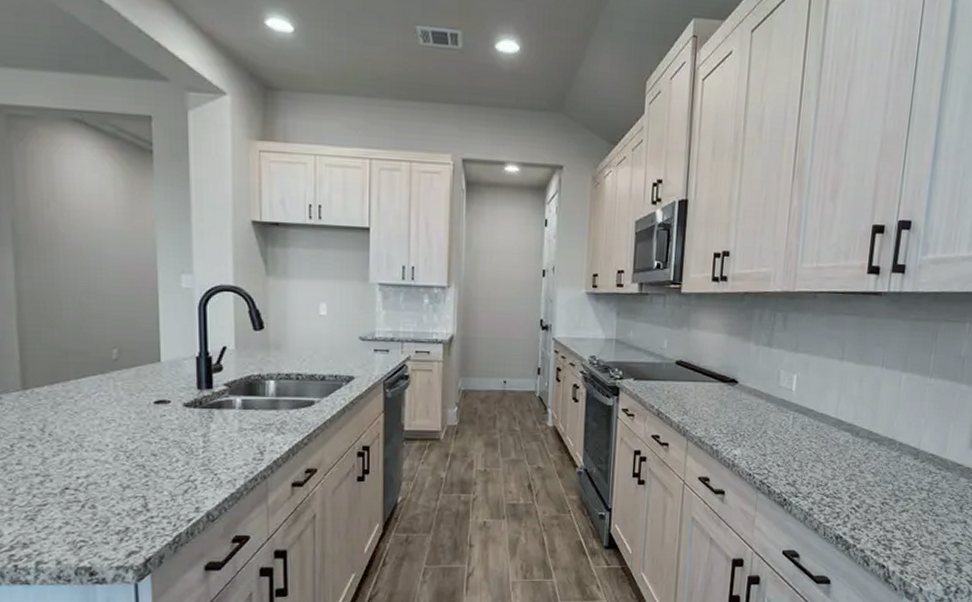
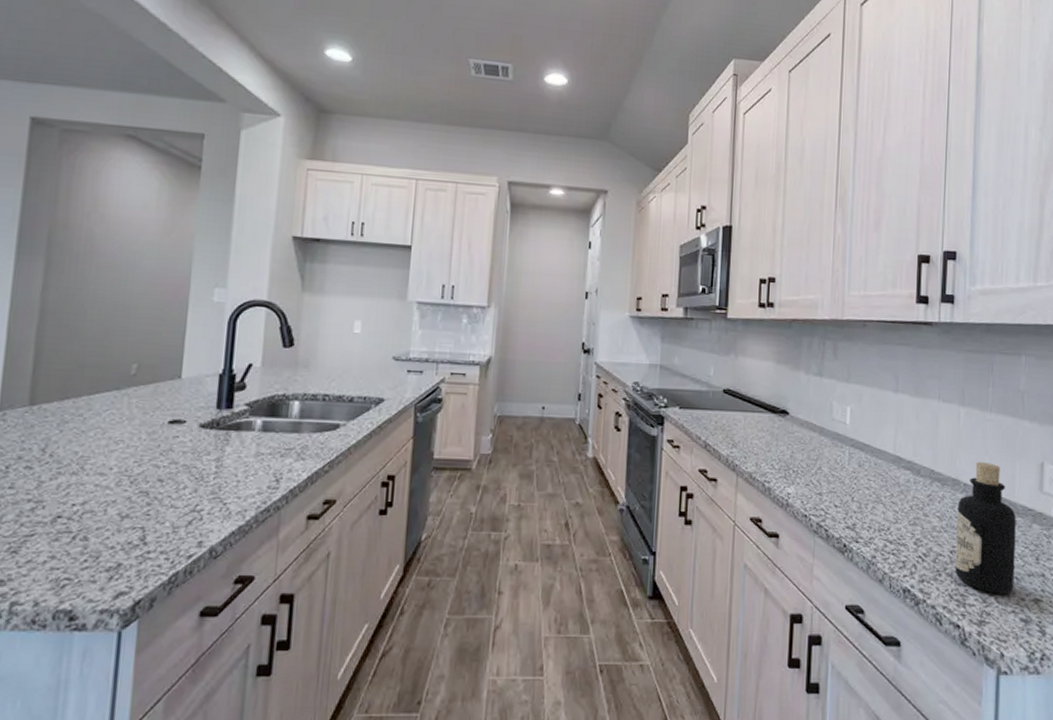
bottle: none [884,423,946,539] -> present [955,462,1016,594]

